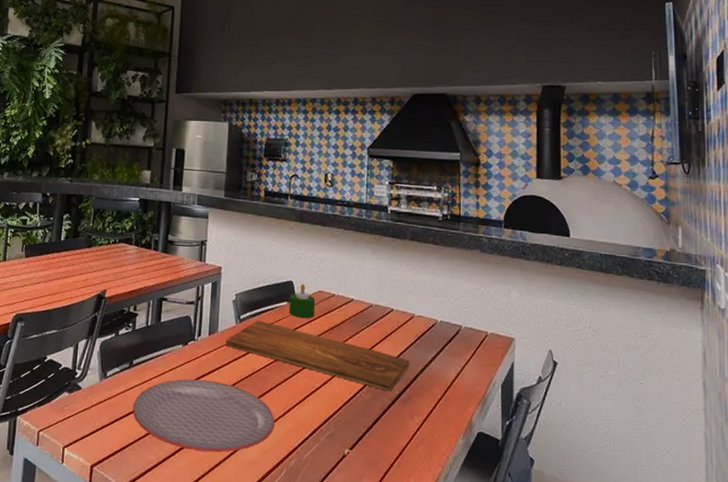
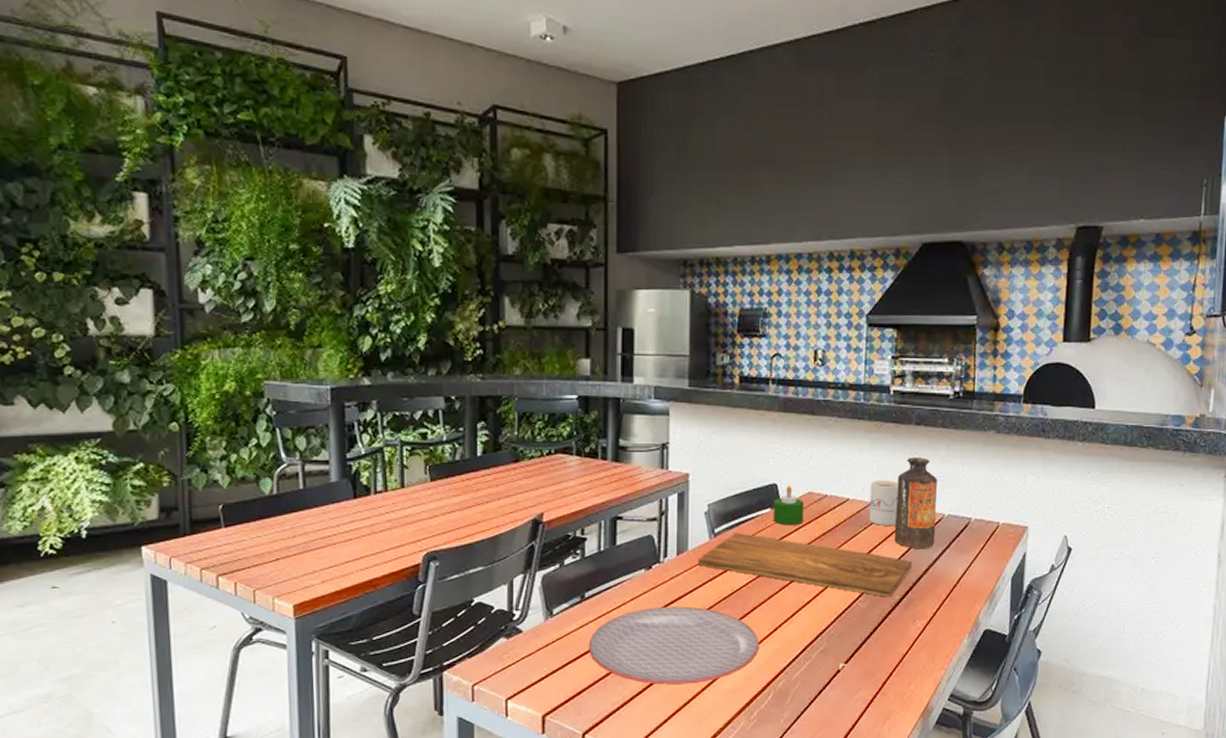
mug: none [370,284,397,326] -> present [869,479,899,526]
bottle: none [392,268,431,350] -> present [893,457,938,548]

